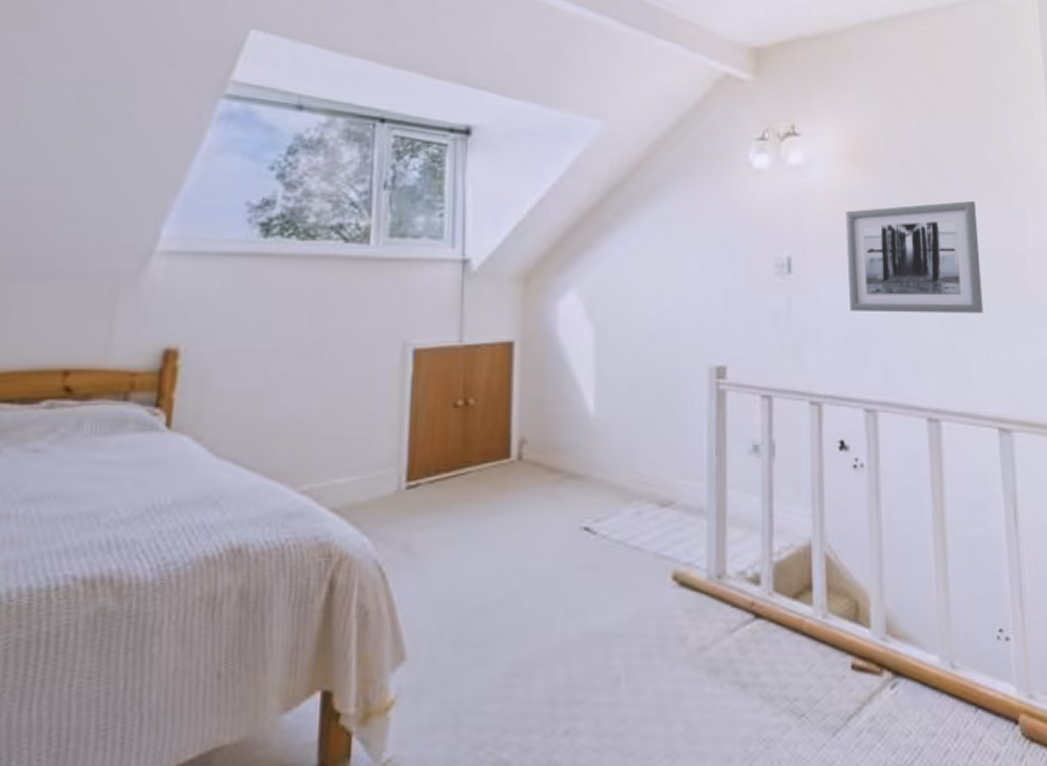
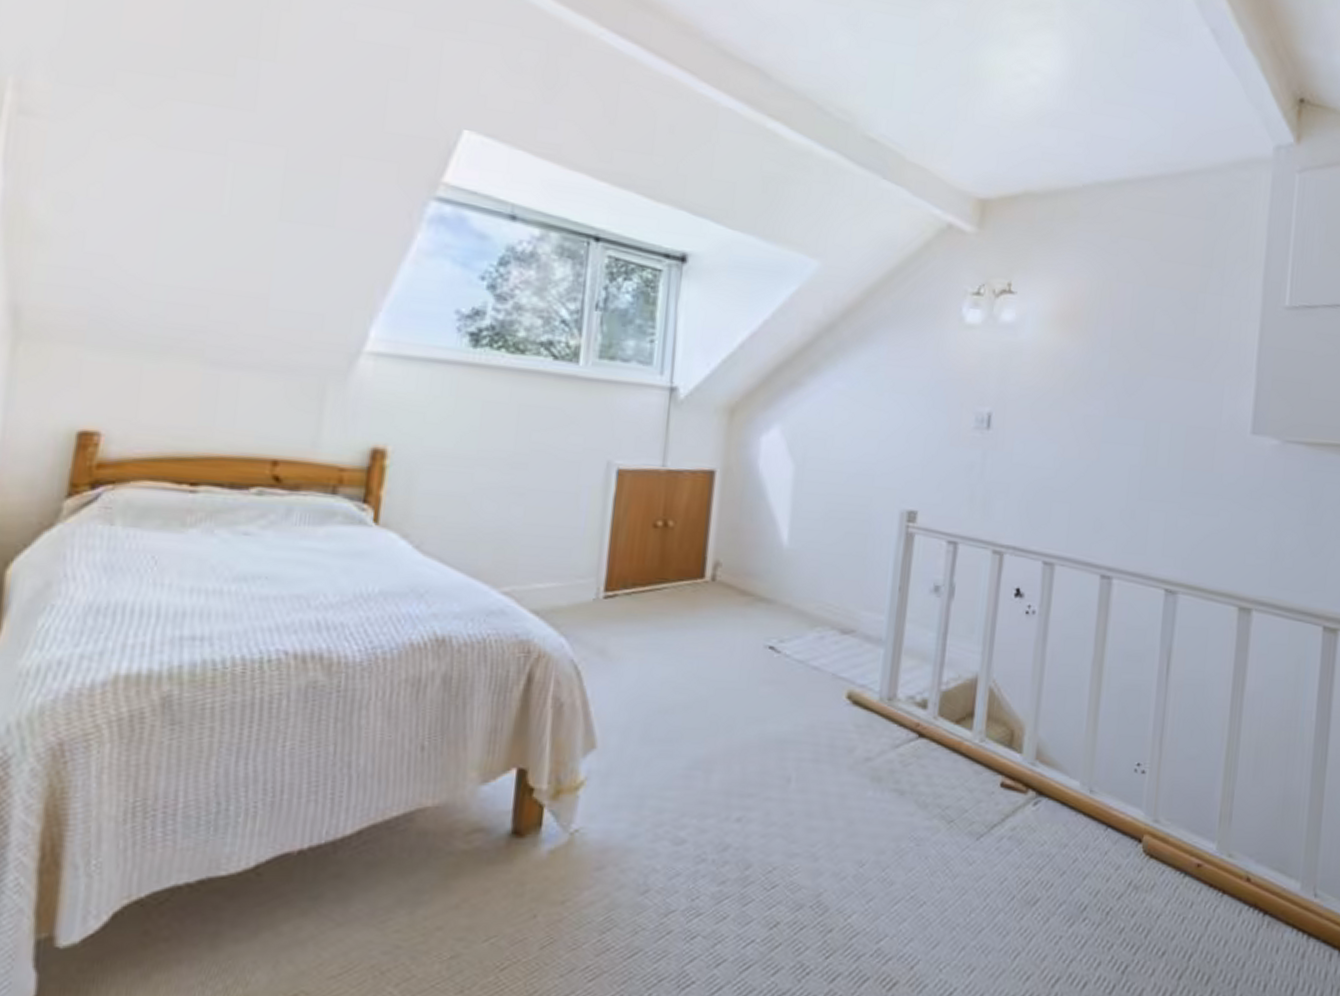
wall art: present [845,201,984,314] -> none [1042,373,1177,483]

